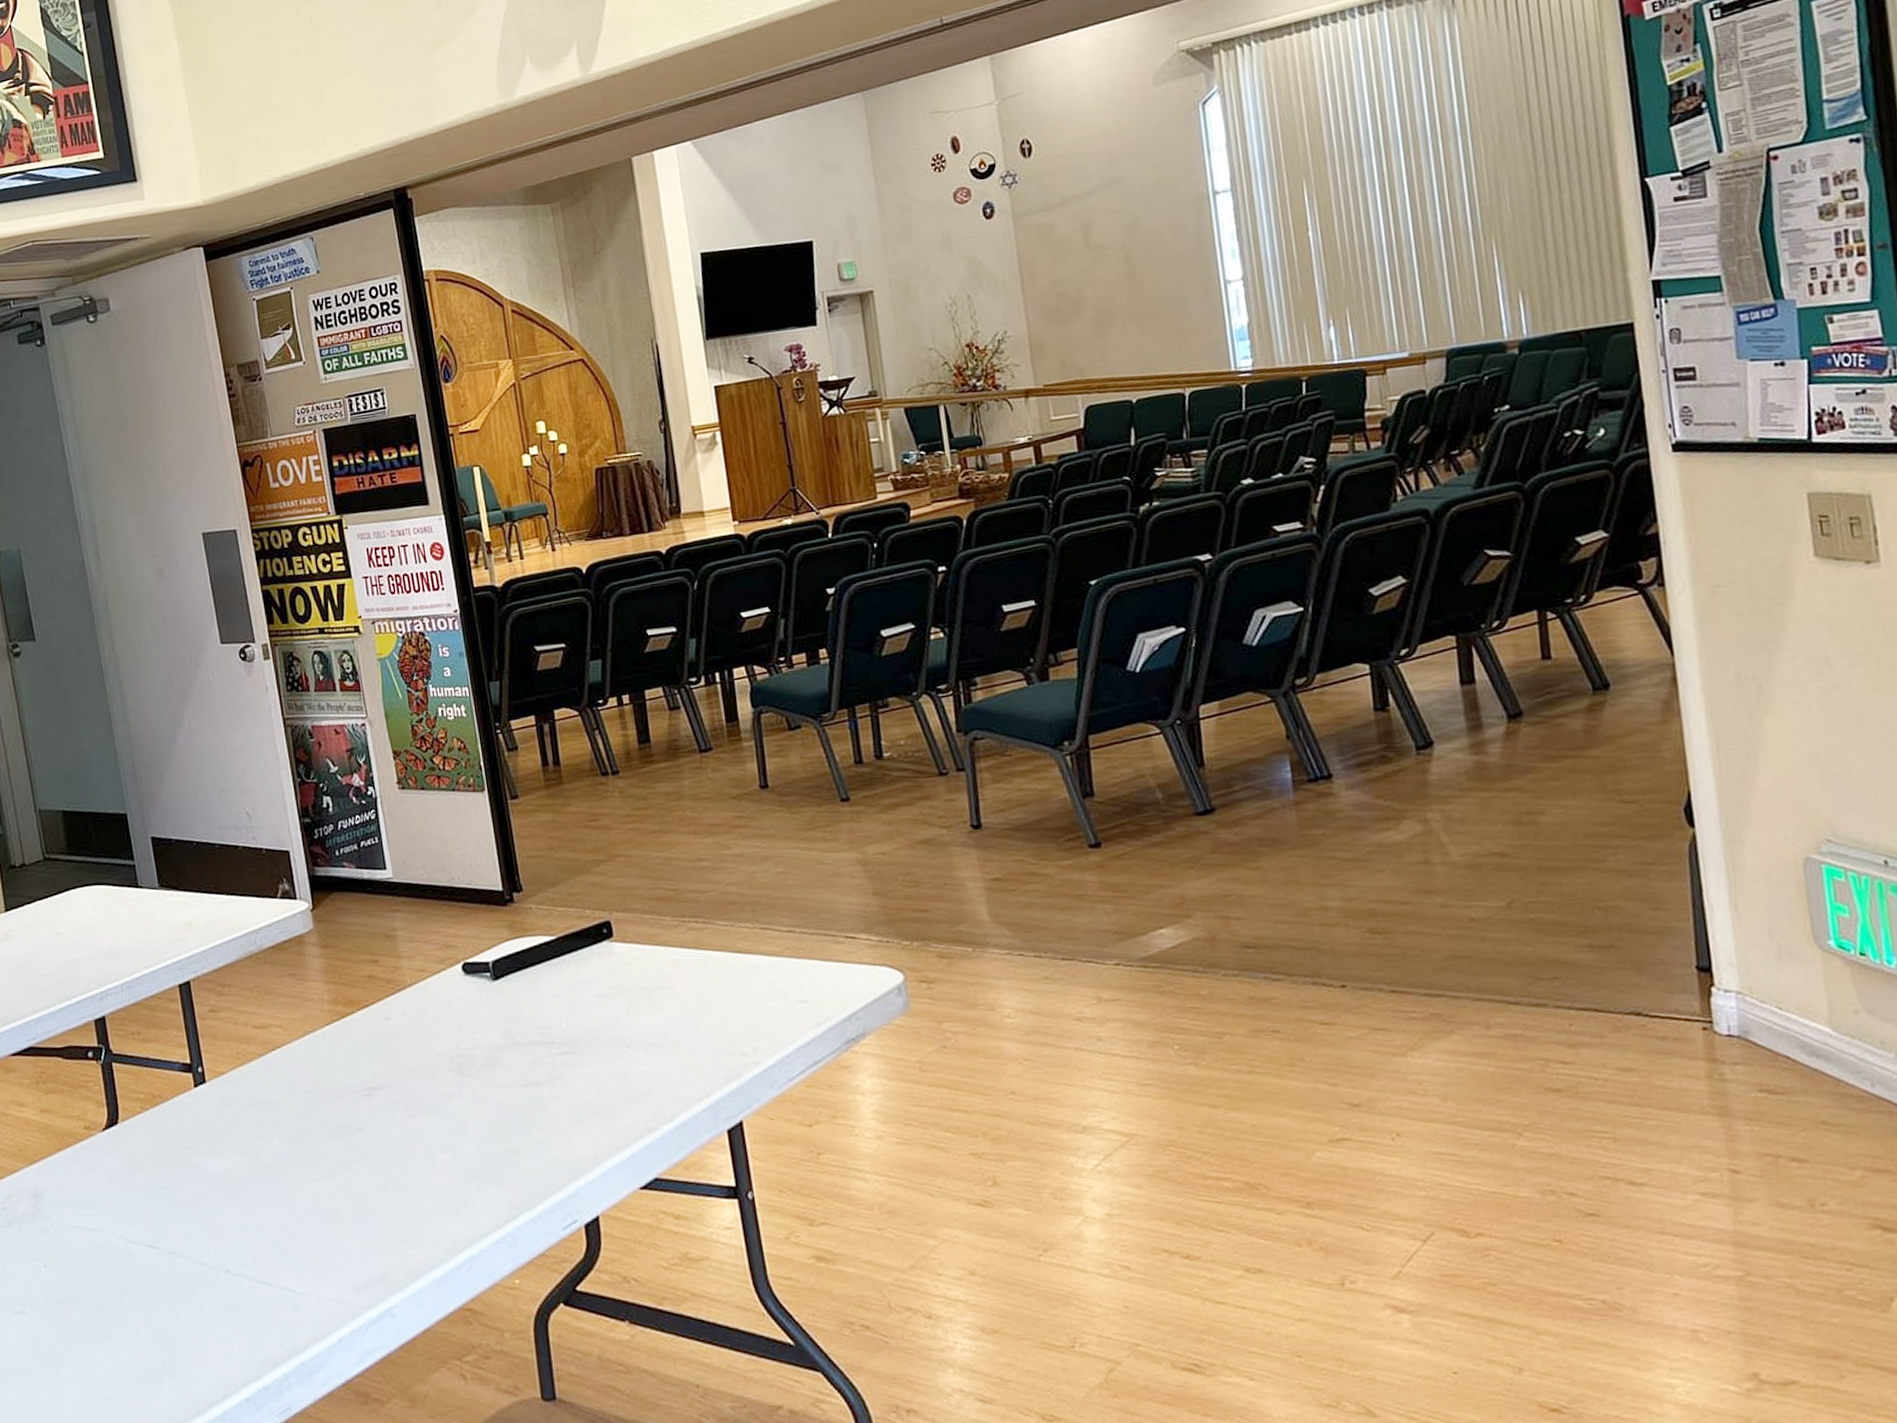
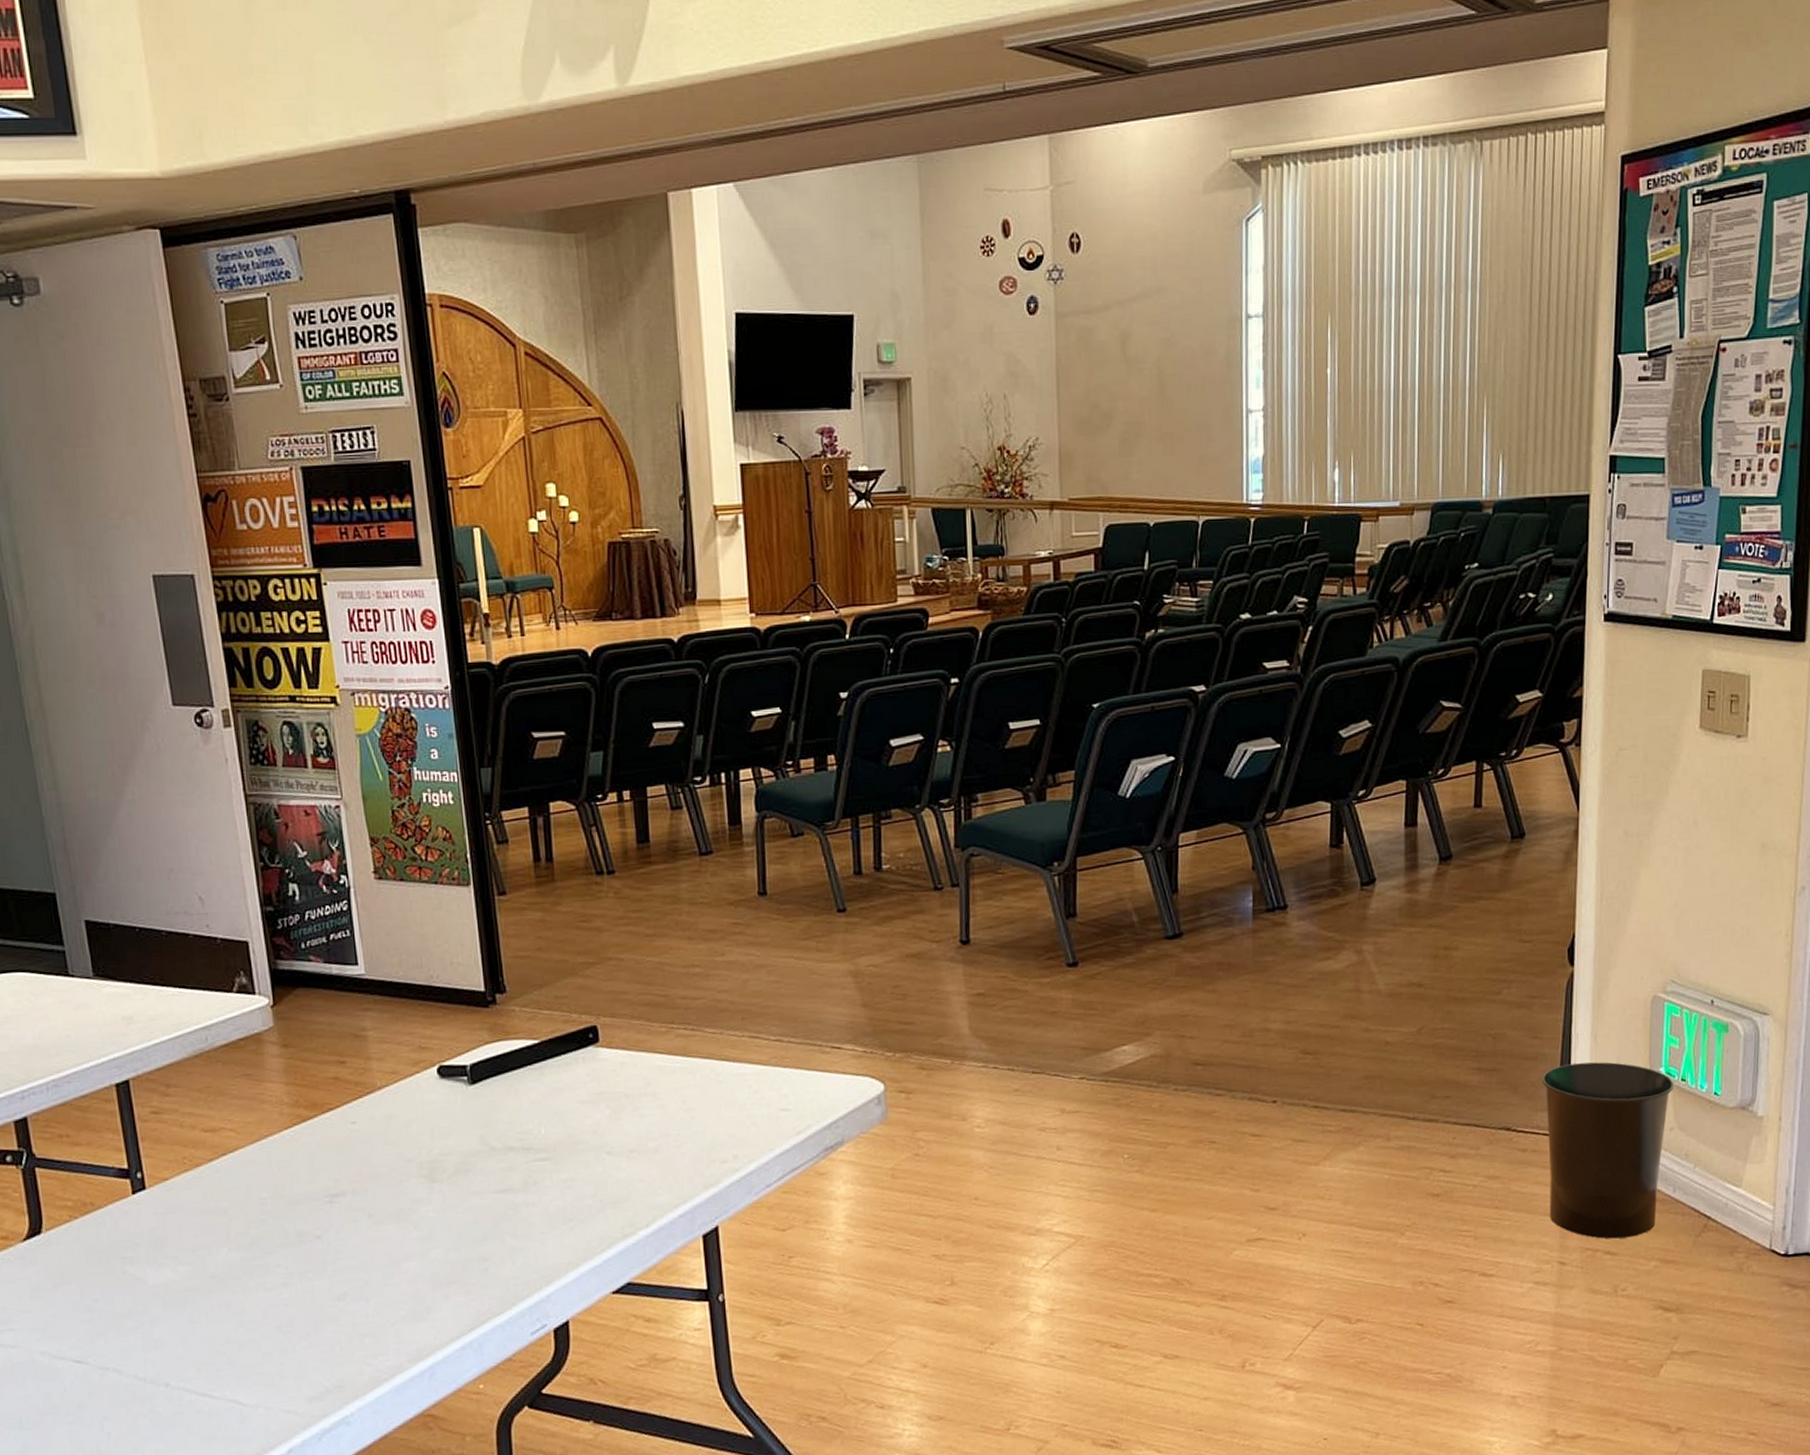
waste bin: none [1673,935,1854,1143] -> present [1542,1062,1674,1239]

